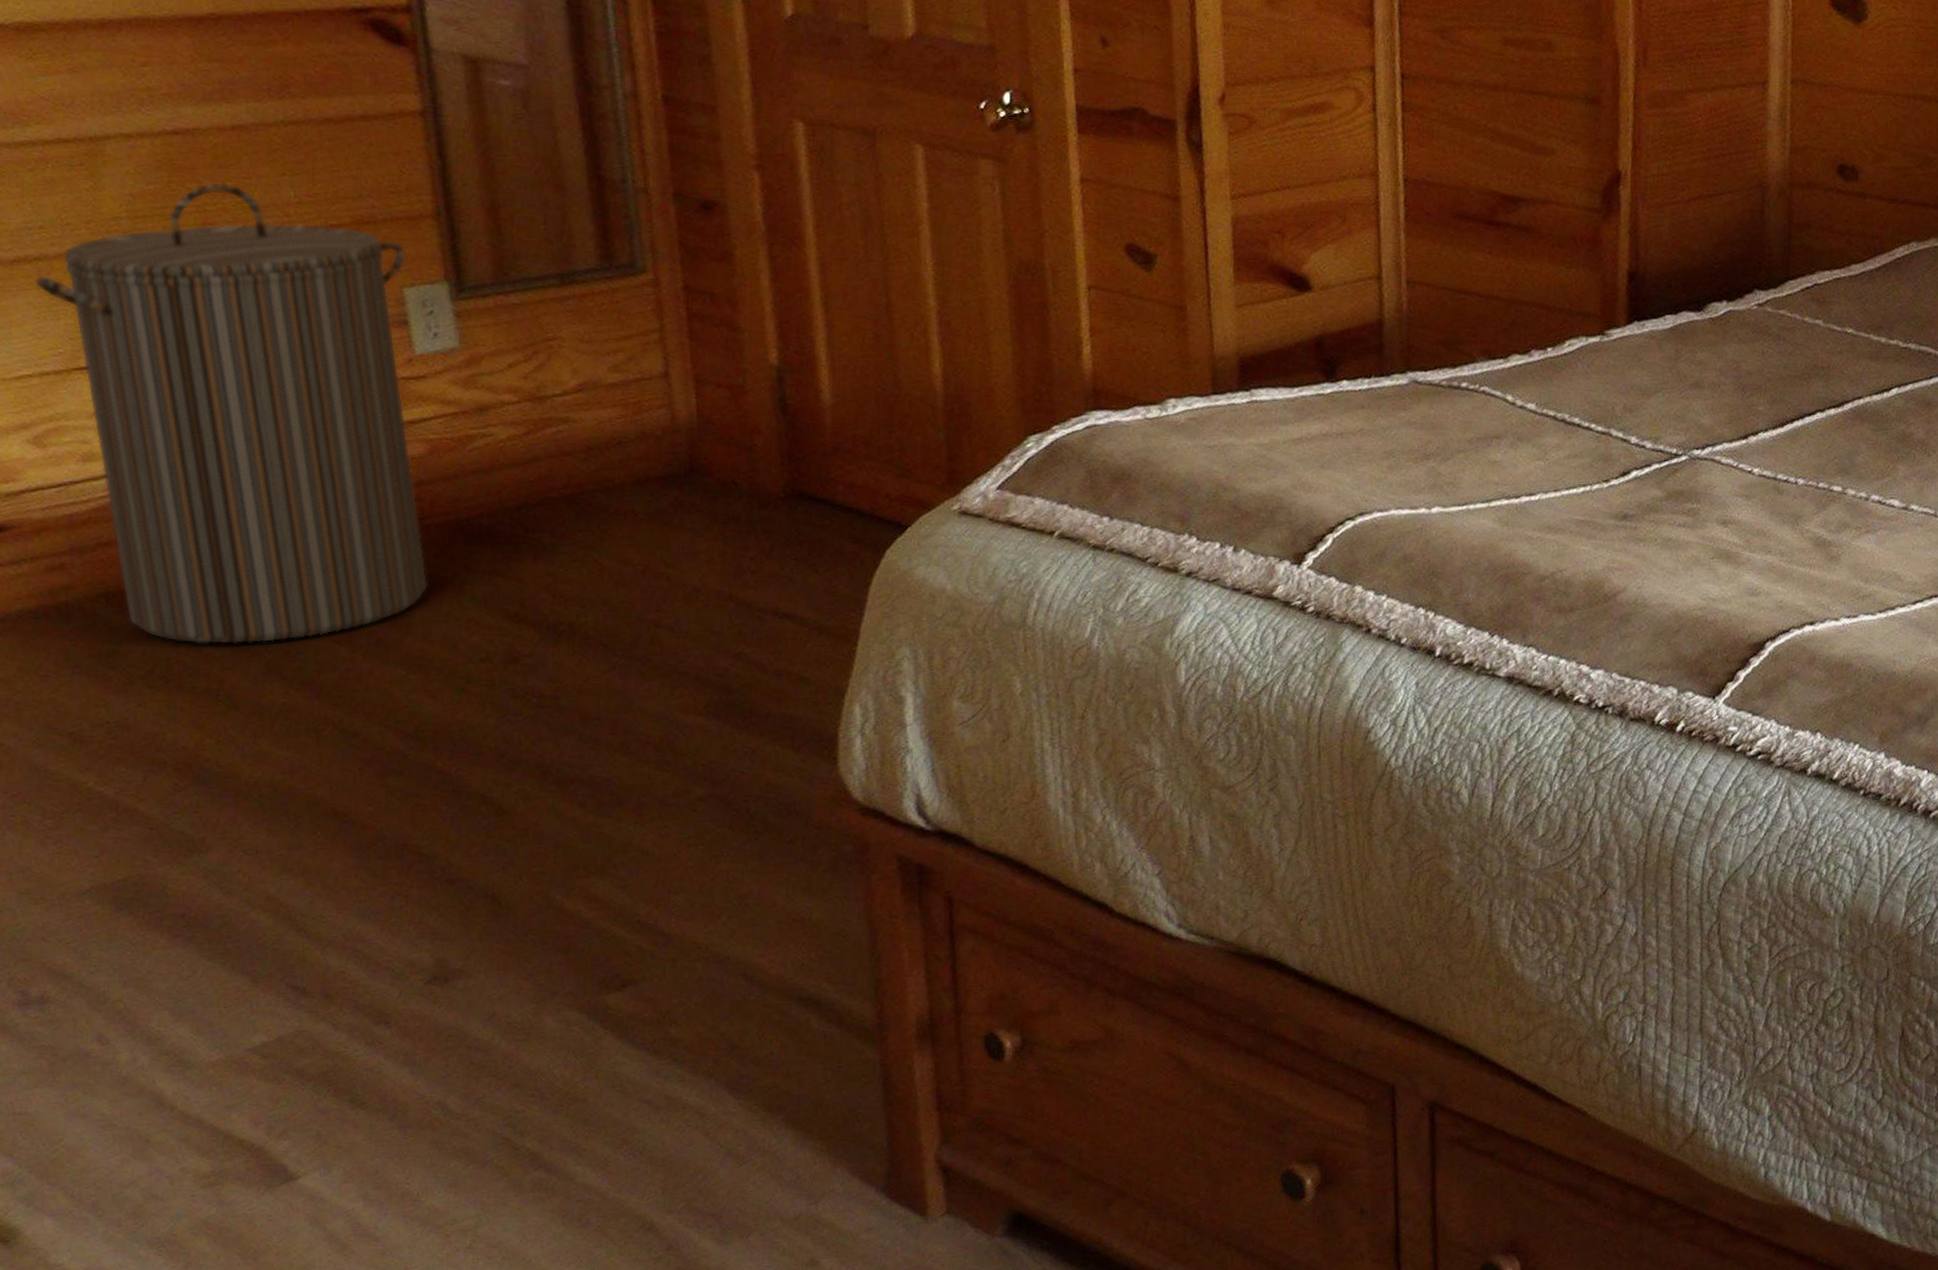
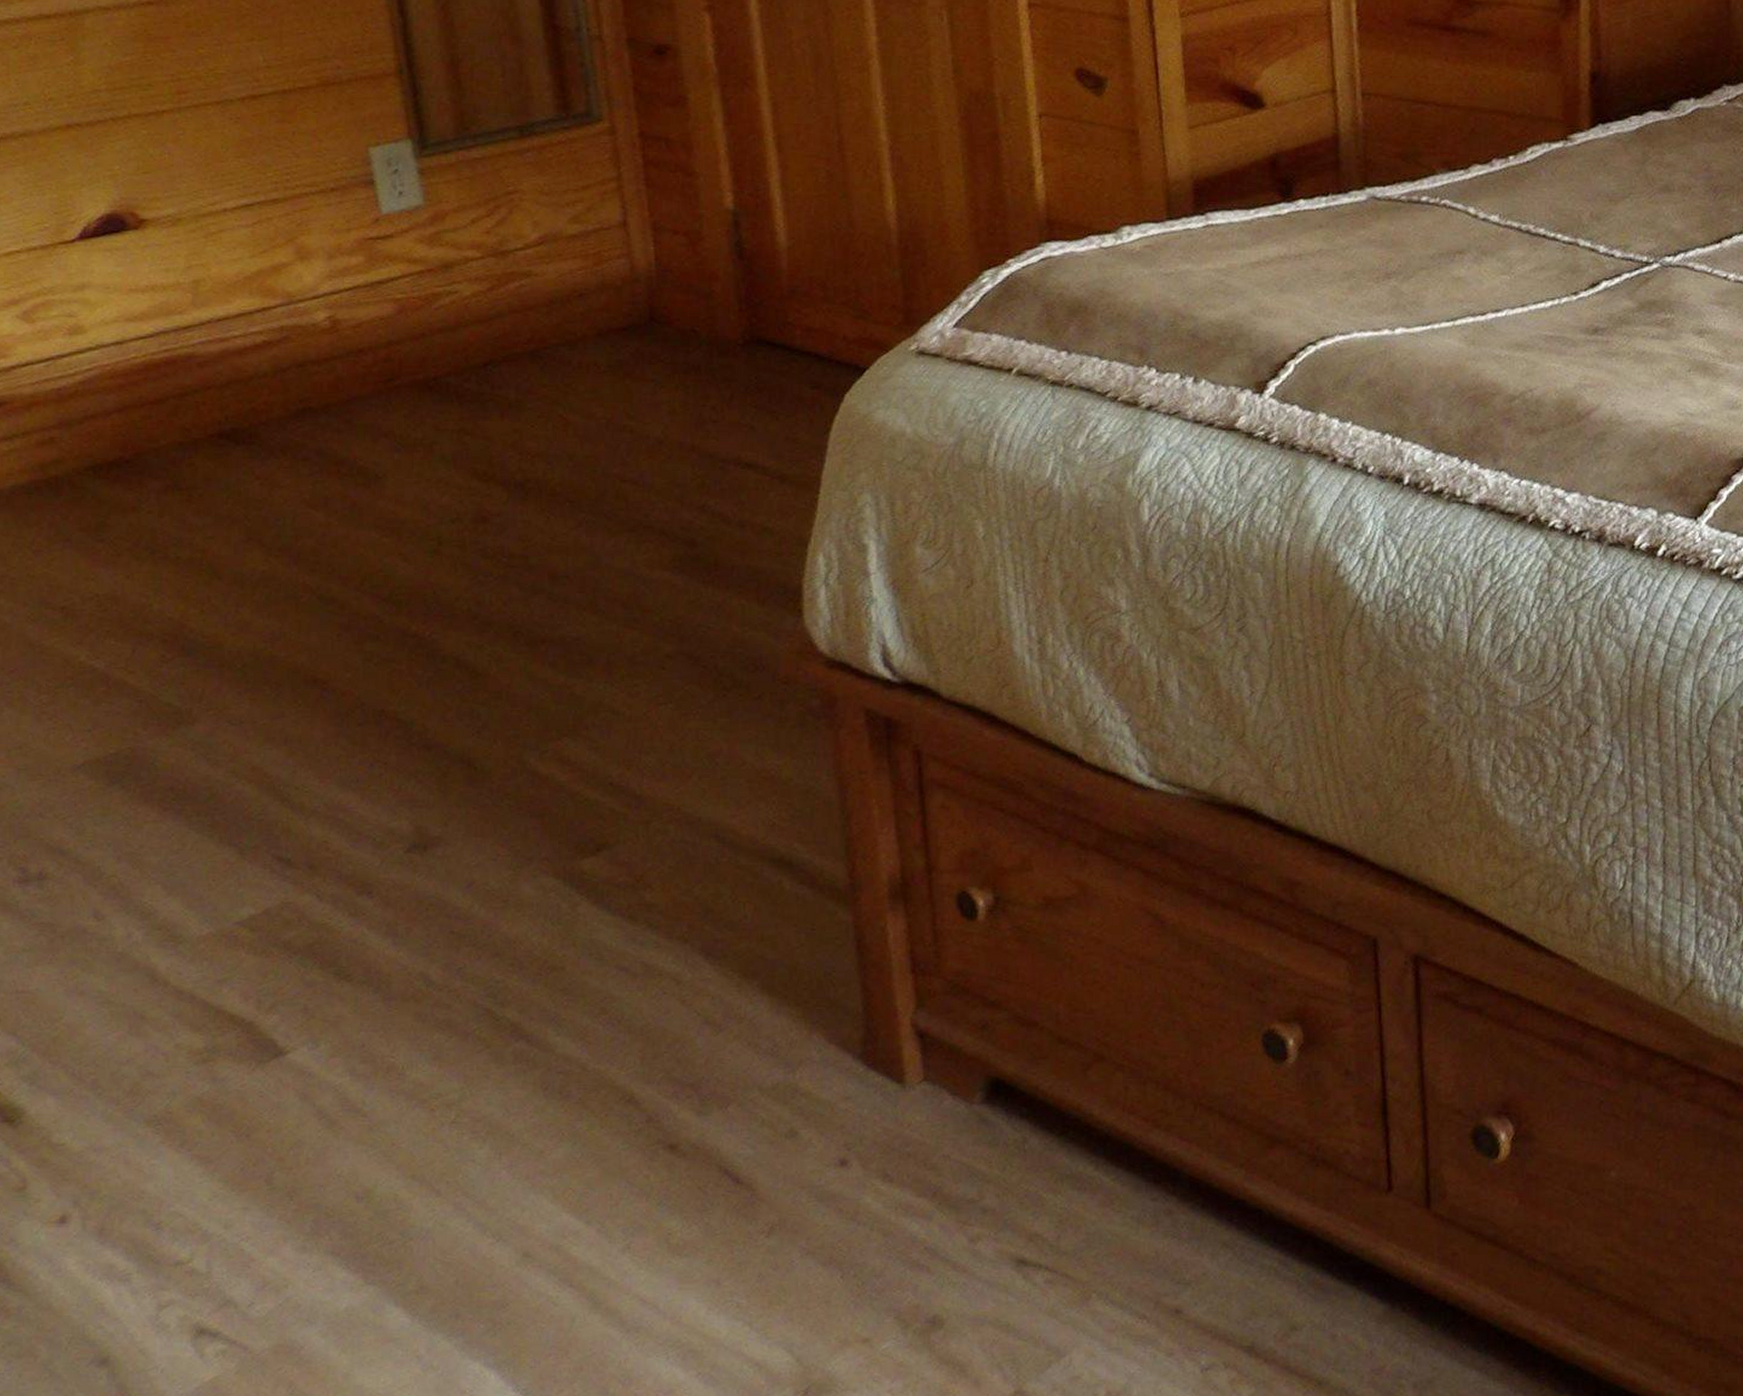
laundry hamper: present [34,182,428,645] -> none [21,50,399,514]

